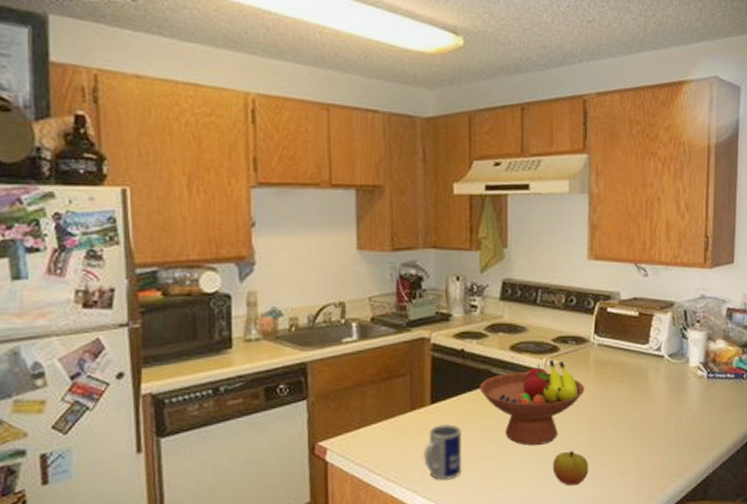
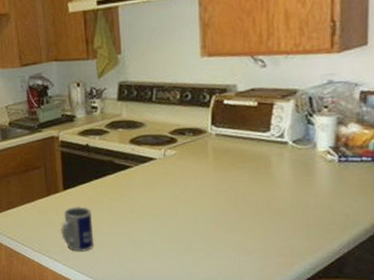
fruit bowl: present [479,359,585,445] -> none [104,149,205,224]
apple: present [552,451,589,486] -> none [176,230,213,260]

